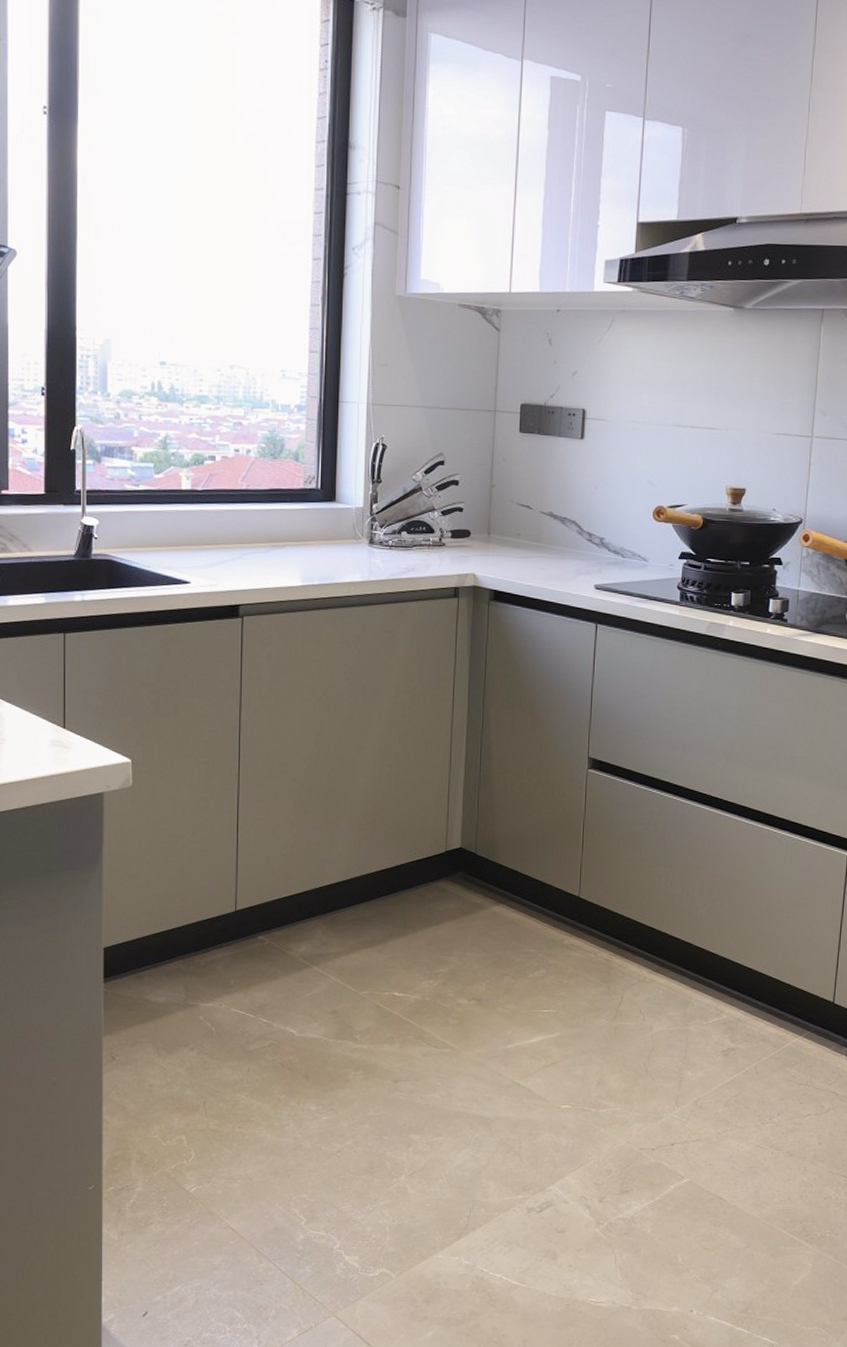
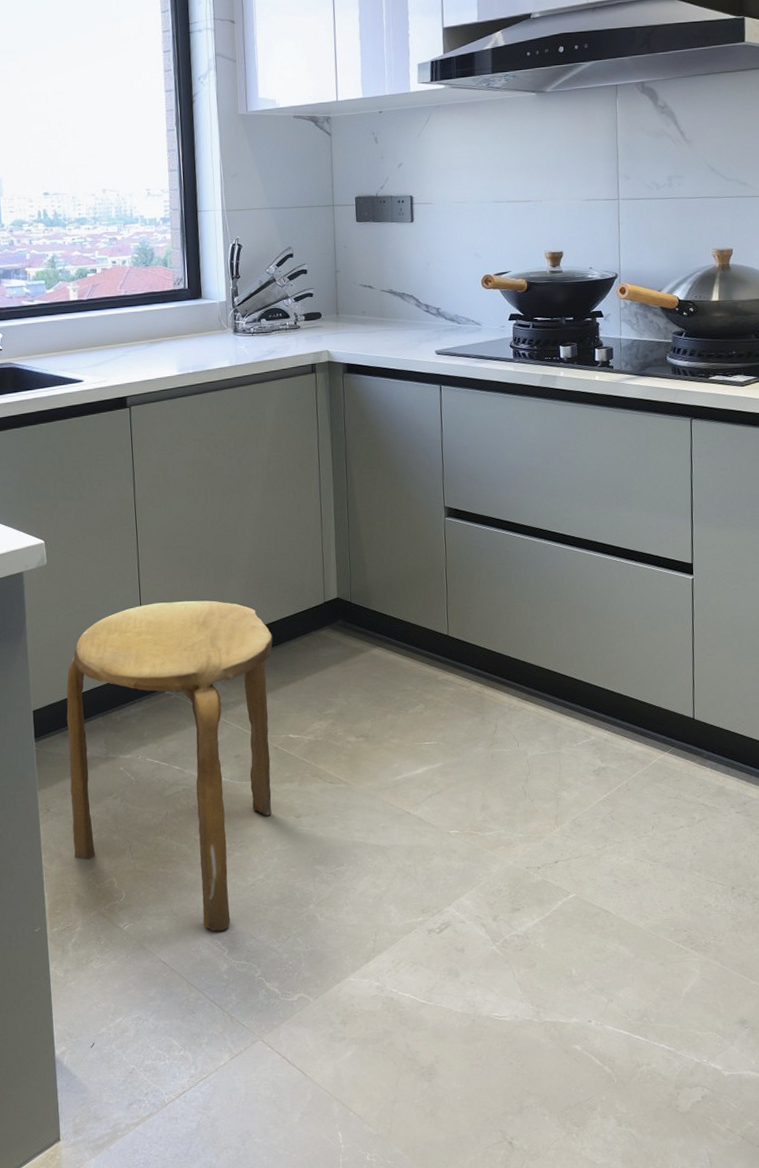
stool: none [140,838,385,1199] -> present [66,600,273,931]

